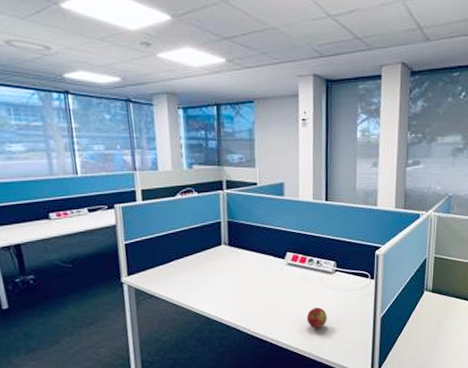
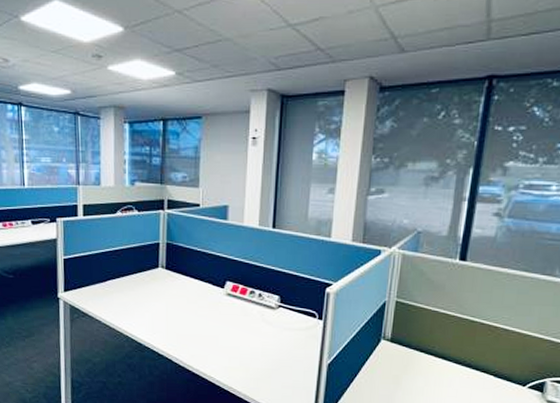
apple: present [306,307,327,328] -> none [243,345,266,368]

